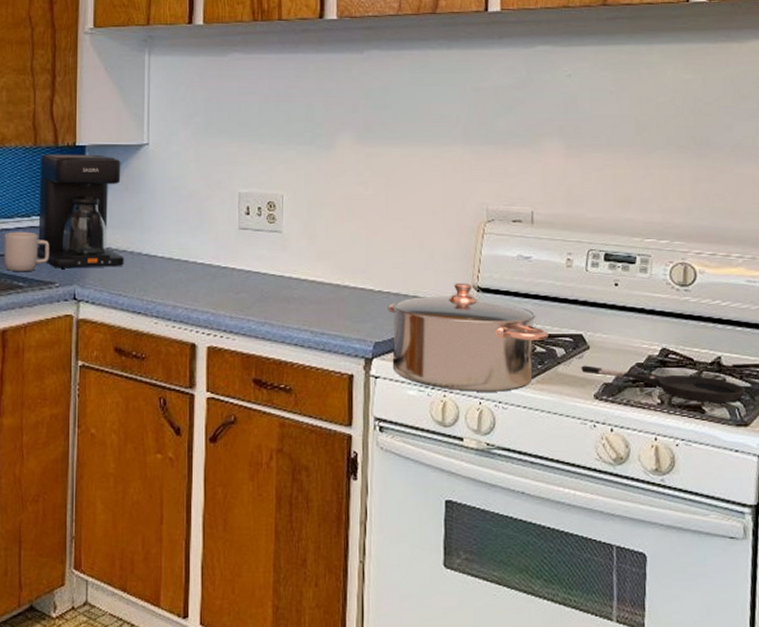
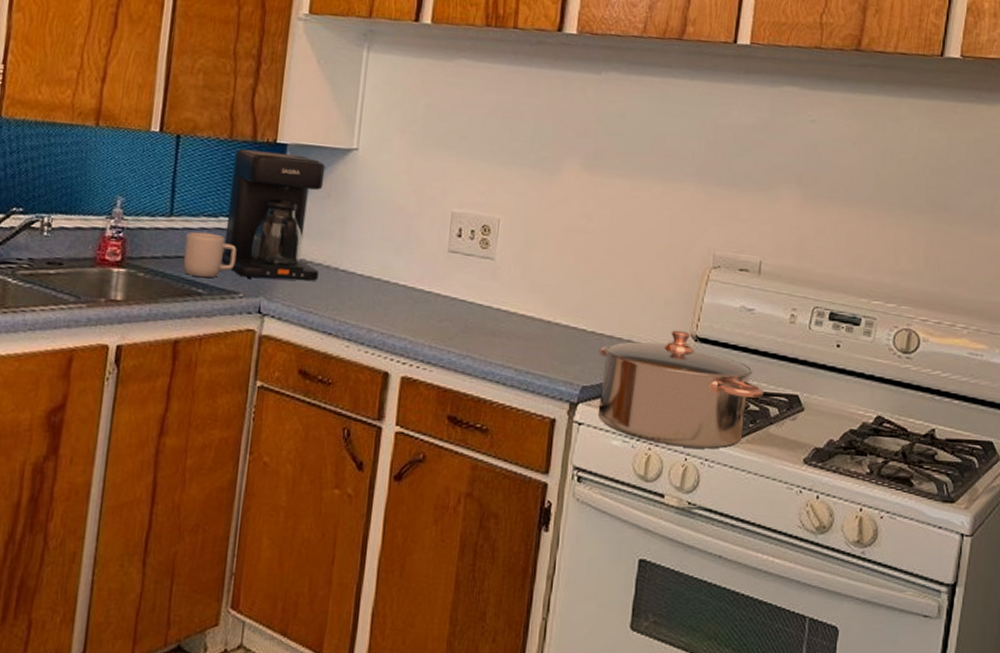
frying pan: present [581,365,746,403] -> none [793,427,956,478]

